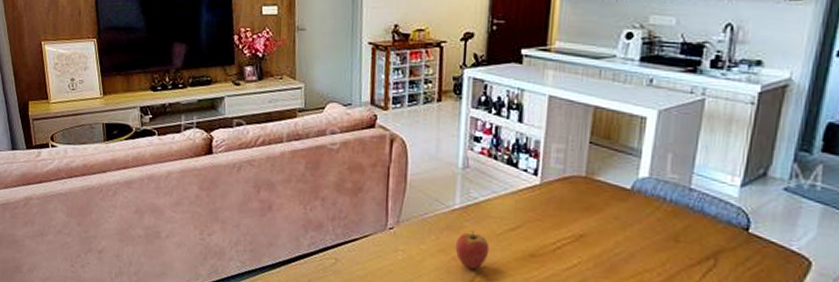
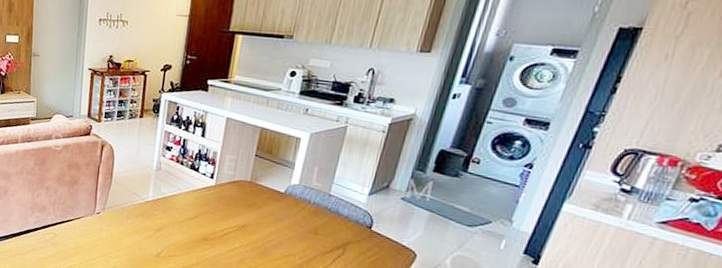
fruit: present [455,231,490,270] -> none [146,218,173,247]

